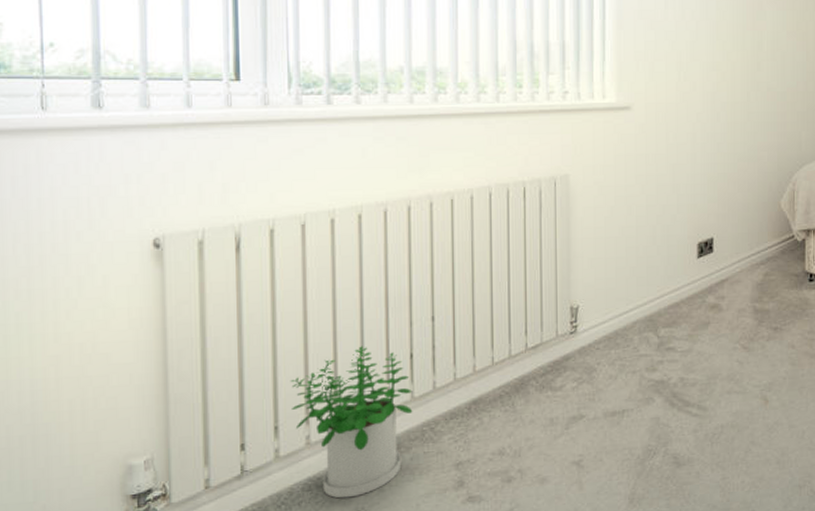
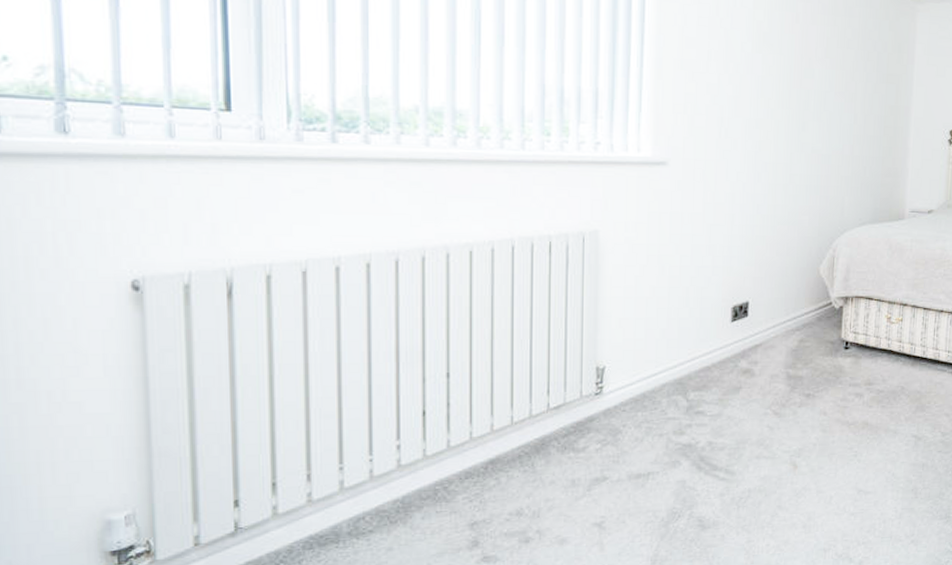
potted plant: present [290,346,413,499] -> none [289,401,425,557]

